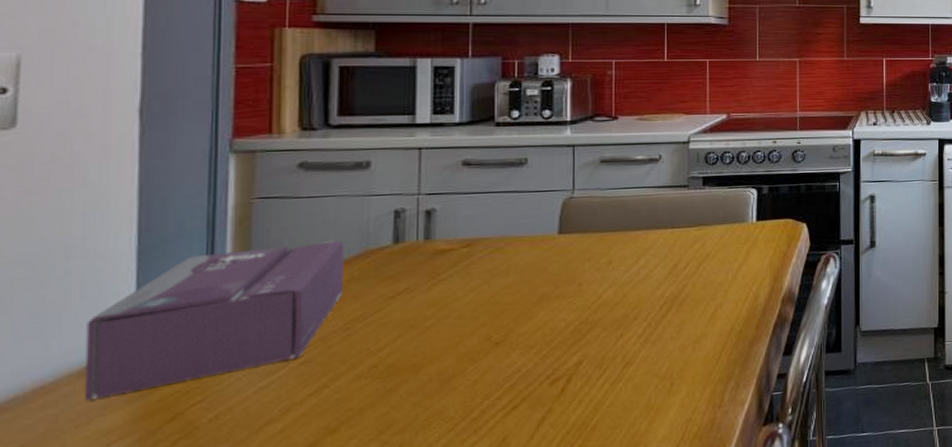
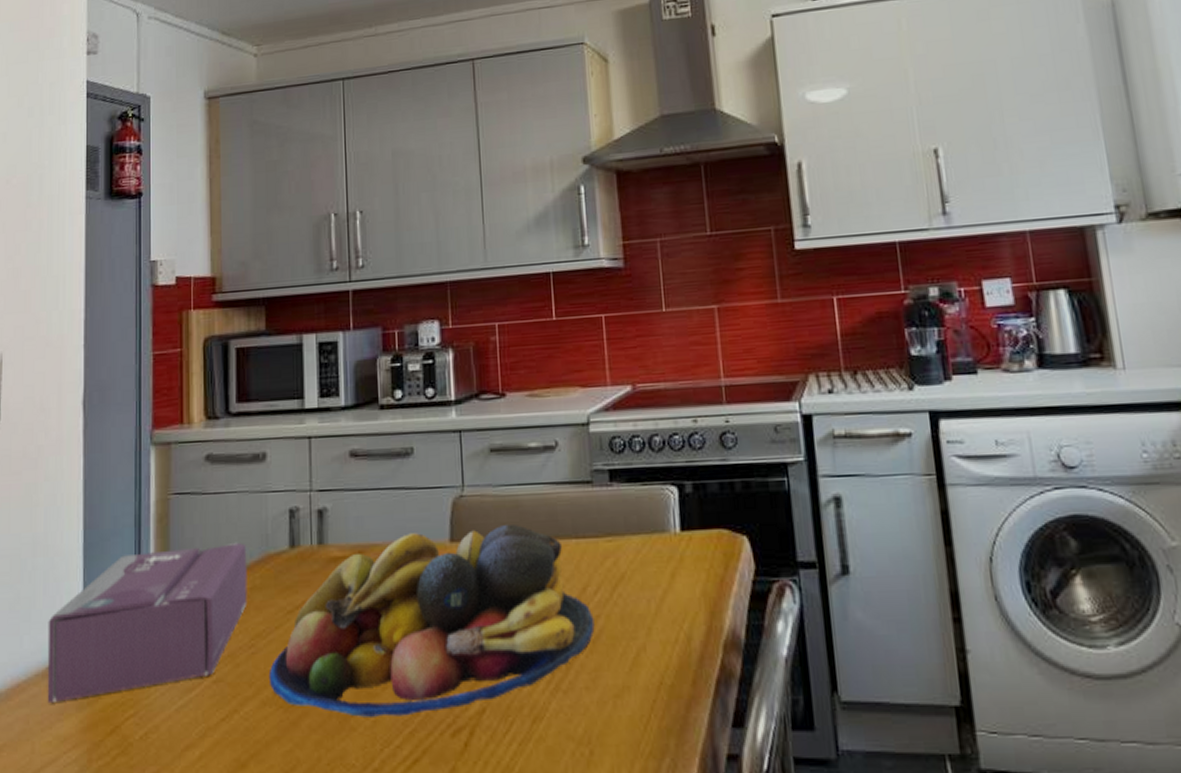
fruit bowl: none [365,218,682,379] -> present [268,523,595,717]

